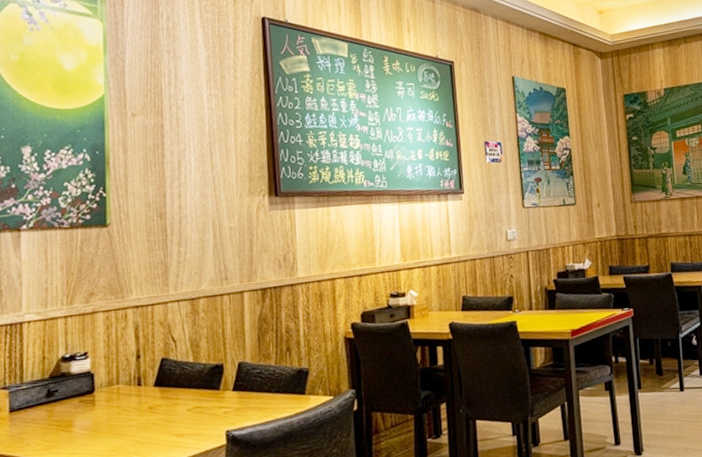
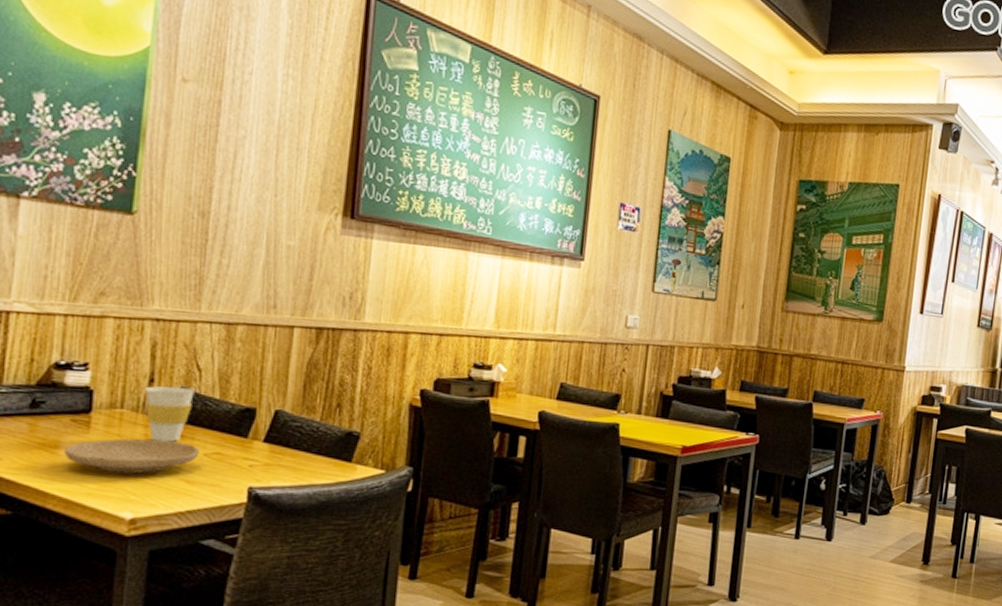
plate: none [77,403,183,440] -> present [64,439,200,475]
cup: none [133,357,173,407] -> present [144,386,195,443]

